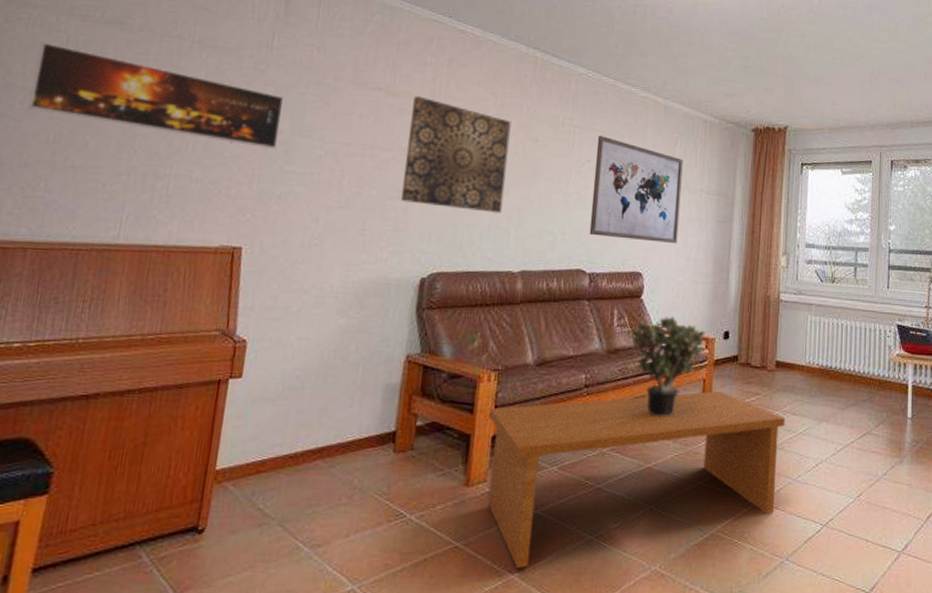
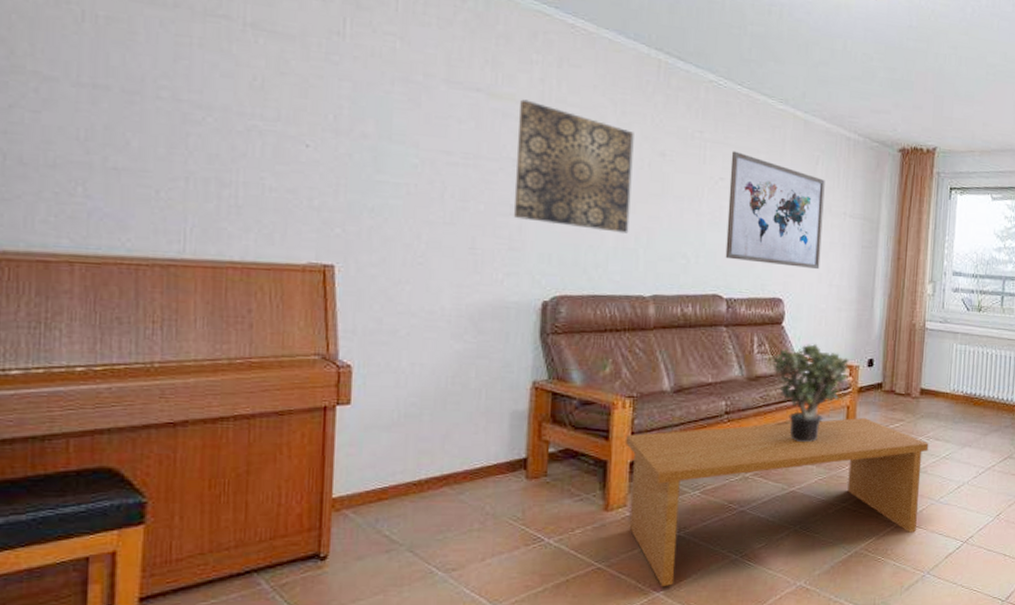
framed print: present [27,42,284,150] -> none [44,15,366,156]

